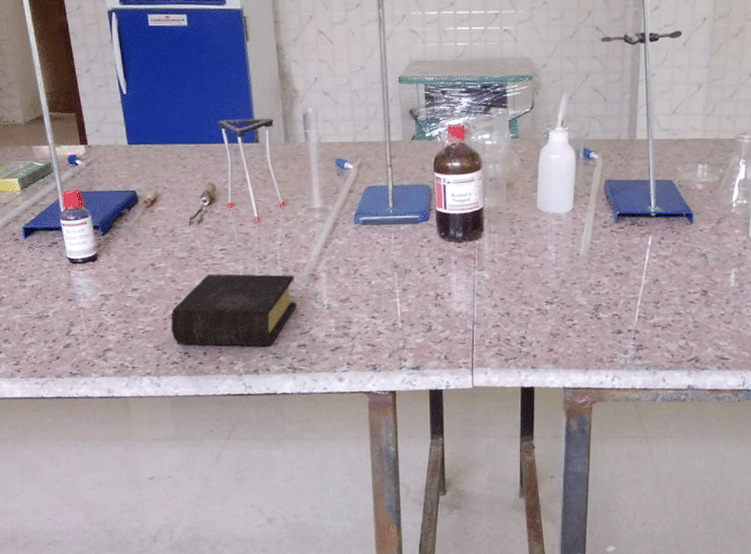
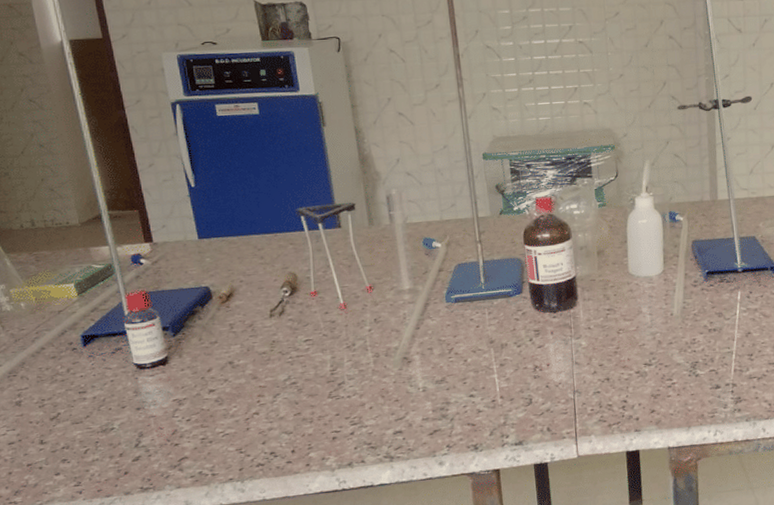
book: present [171,274,296,347] -> none [253,360,390,445]

